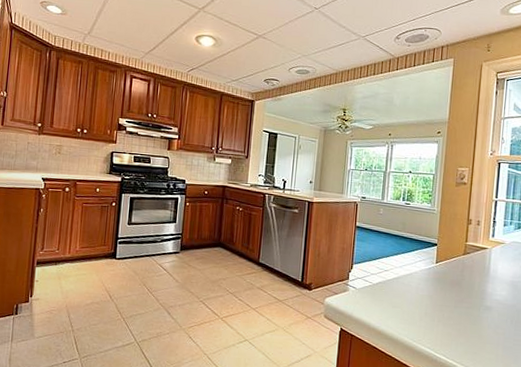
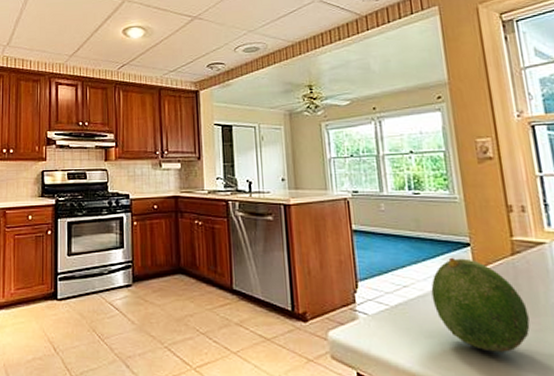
fruit: none [403,252,465,321] -> present [431,257,530,352]

